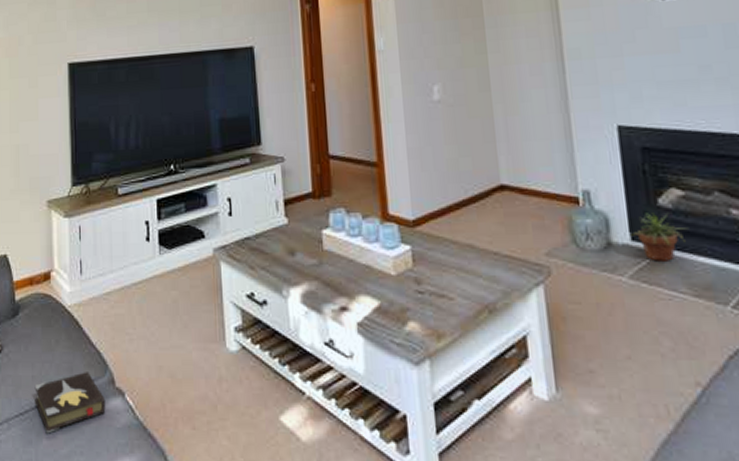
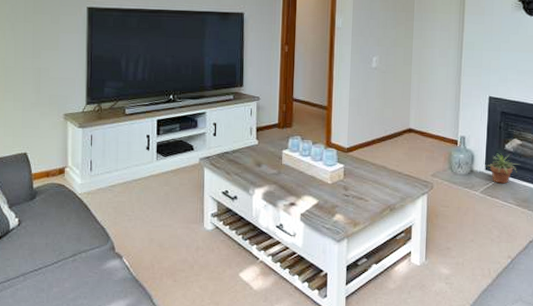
hardback book: present [34,372,106,434] -> none [47,241,107,284]

